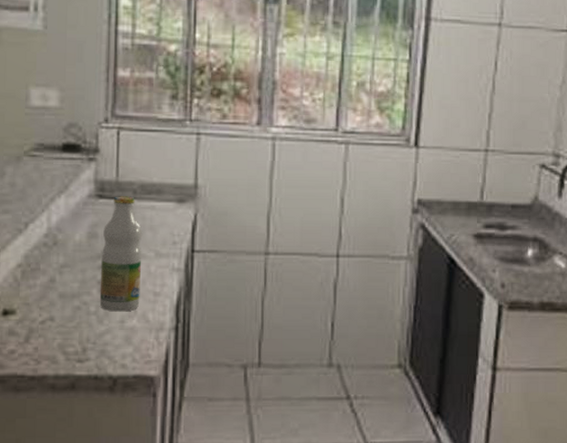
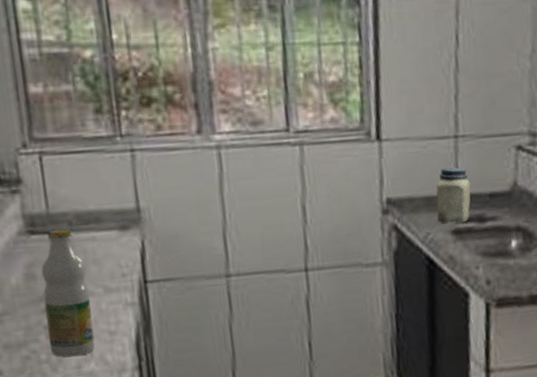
jar: none [461,177,495,229] -> present [436,167,471,223]

